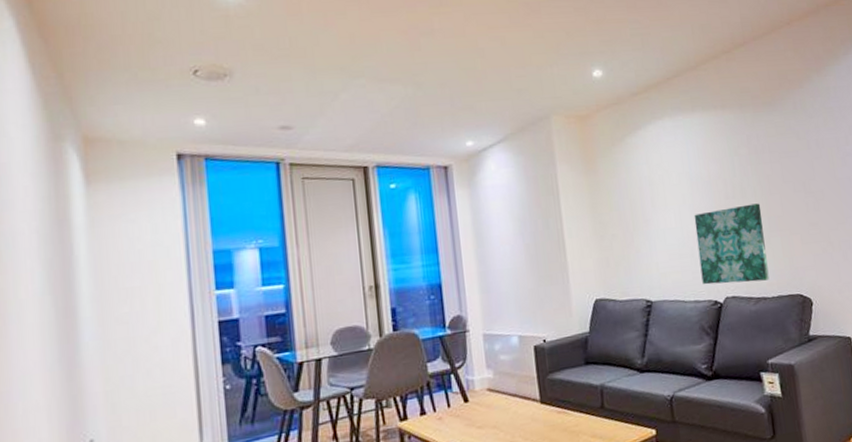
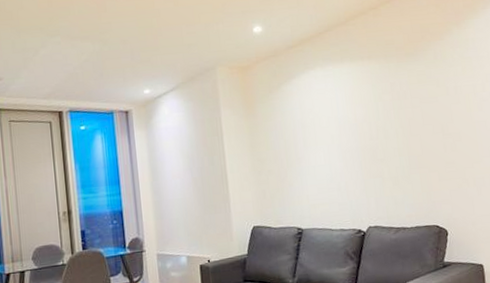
wall art: present [694,203,770,285] -> none [341,144,409,216]

